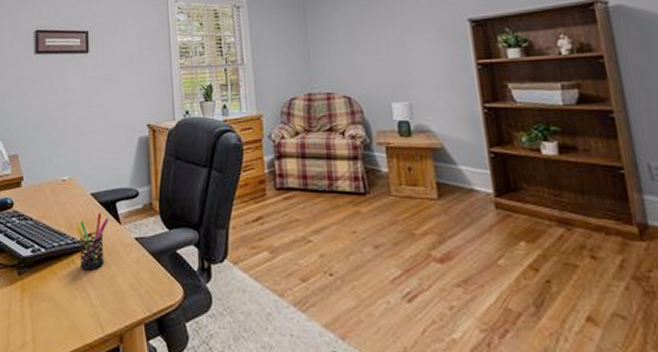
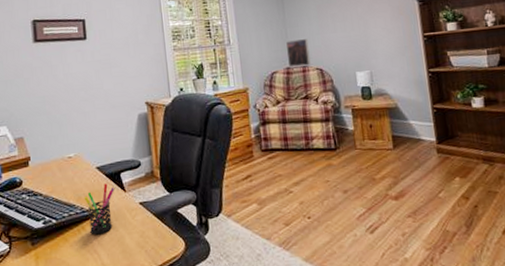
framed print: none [308,61,337,94] -> present [286,39,311,68]

